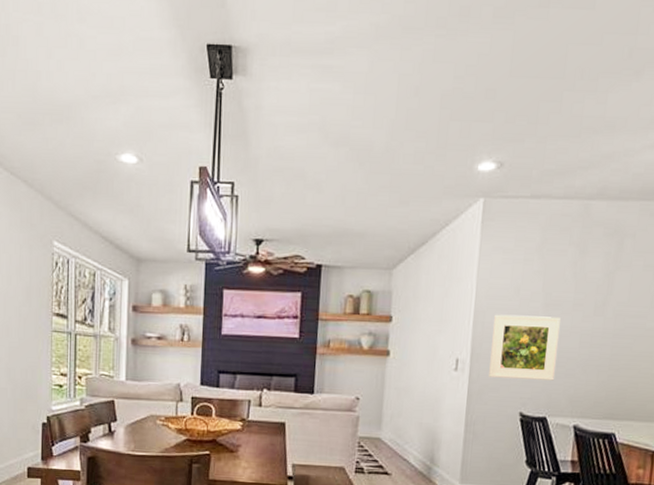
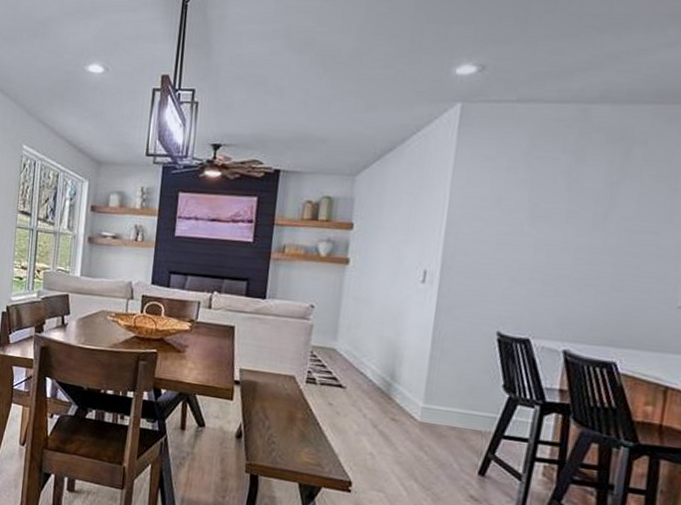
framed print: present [489,314,561,381] -> none [461,225,550,299]

